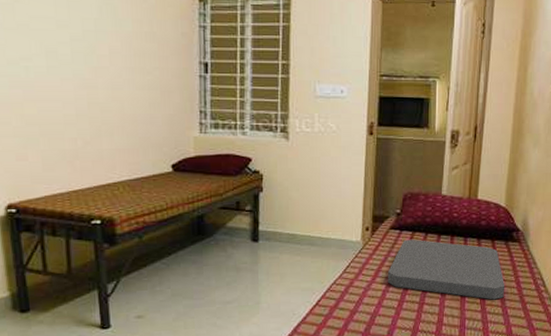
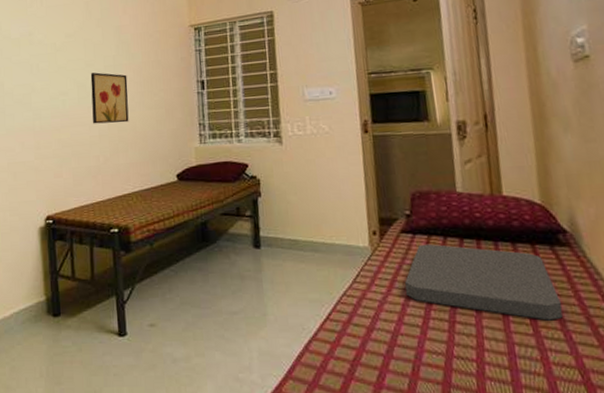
wall art: none [63,37,115,102] -> present [90,72,129,124]

